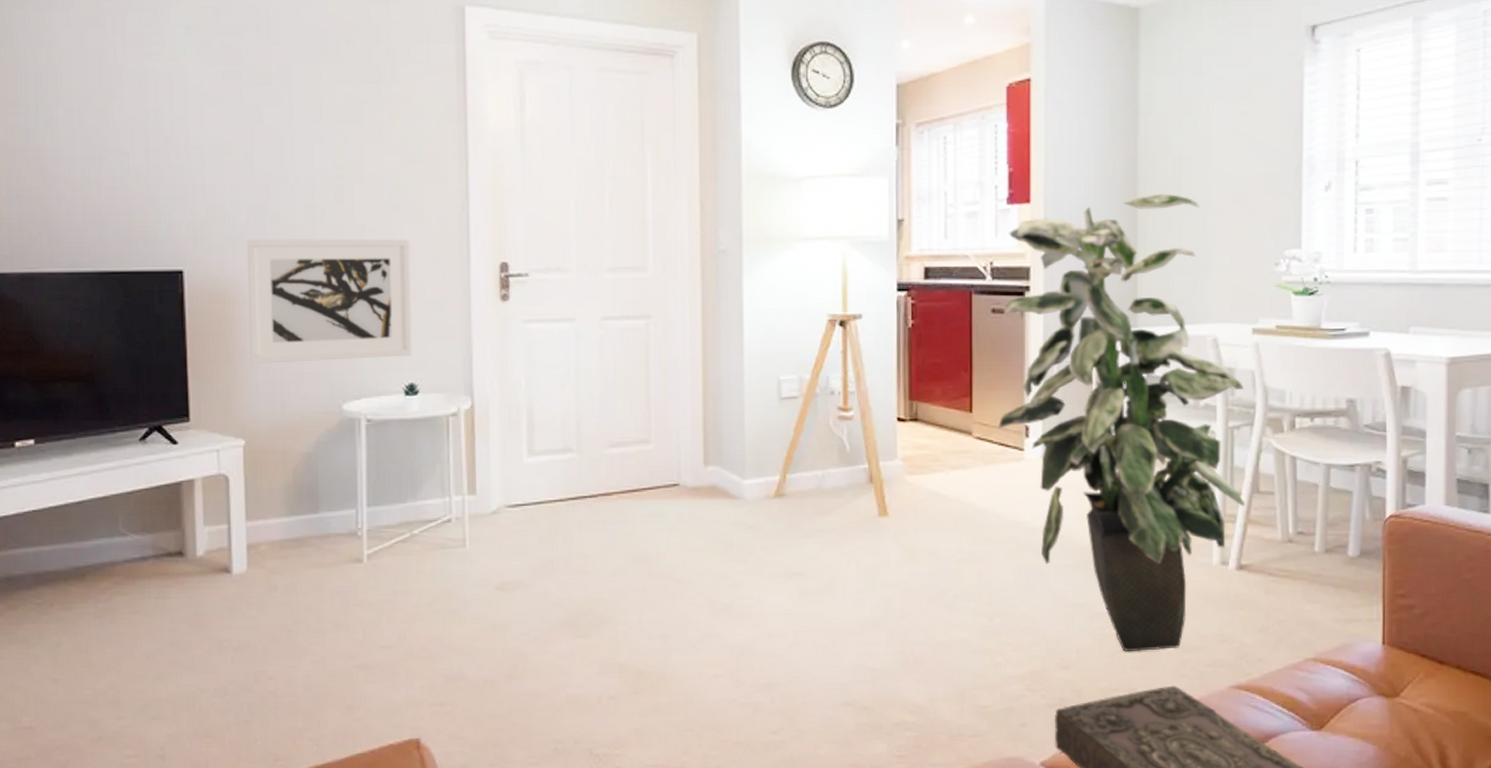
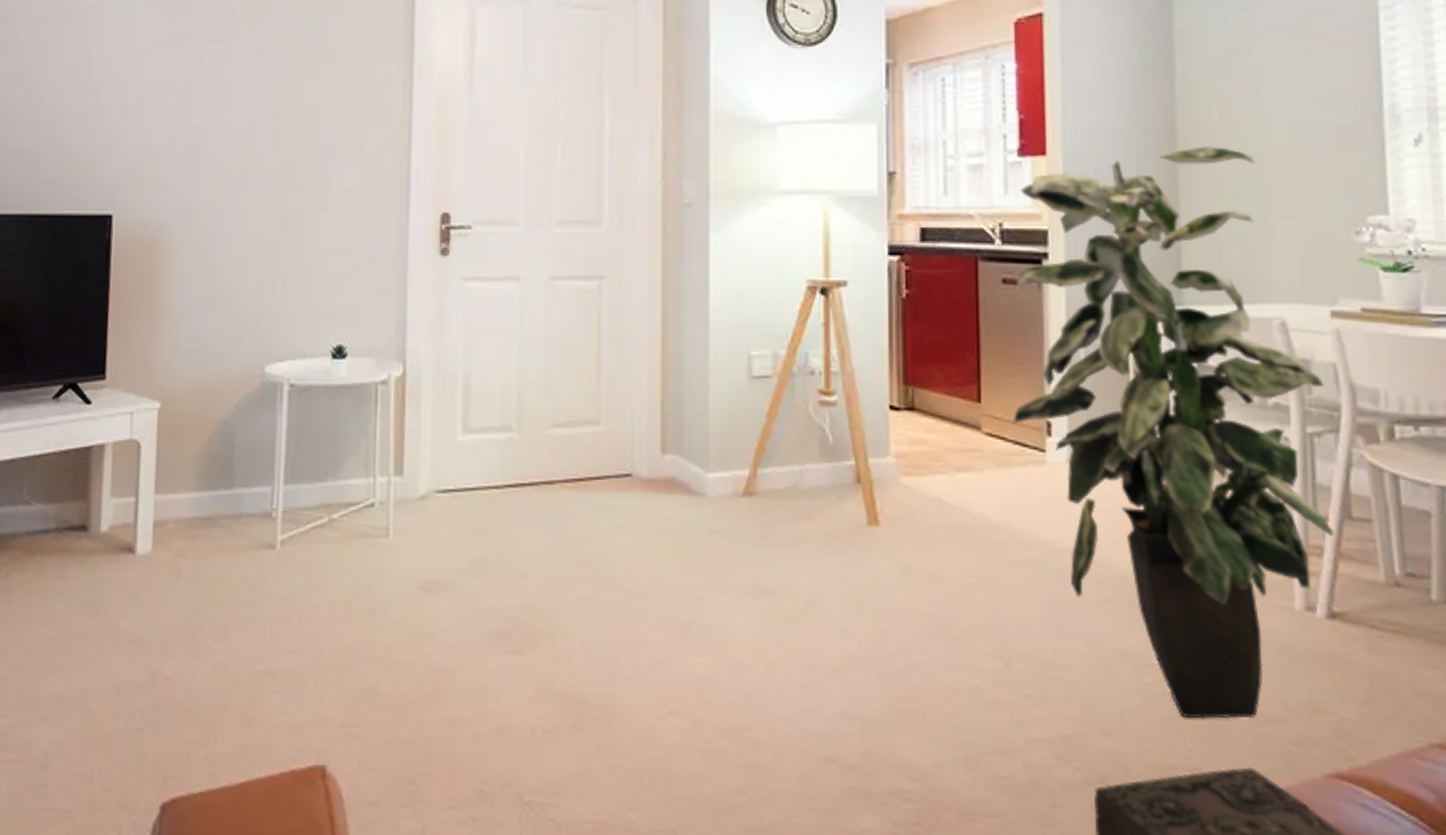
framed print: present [247,239,412,364] -> none [173,183,346,318]

